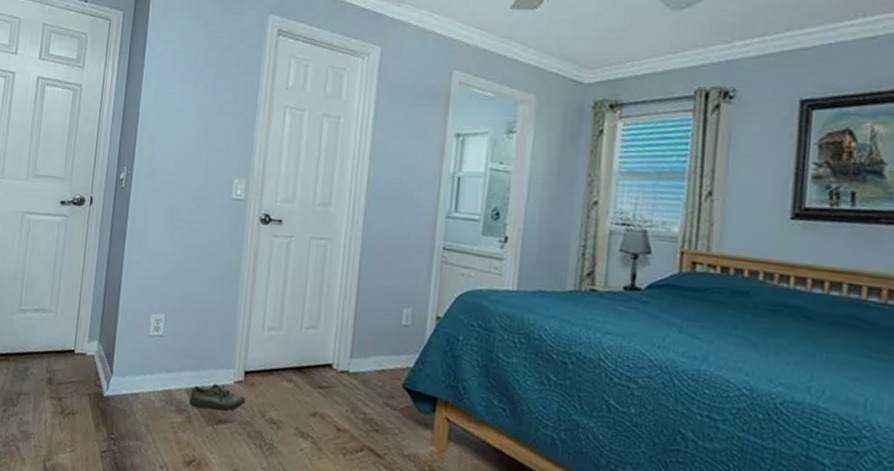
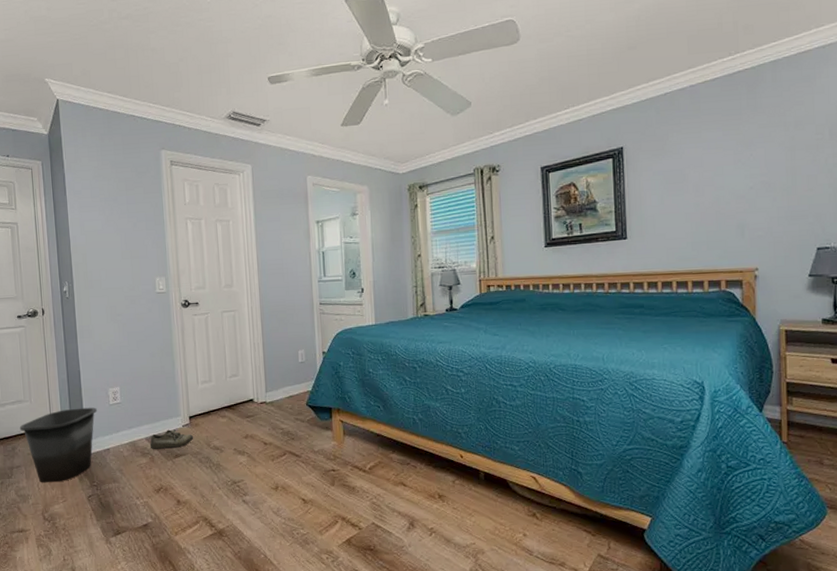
waste bin: none [37,330,133,425] -> present [19,407,97,483]

